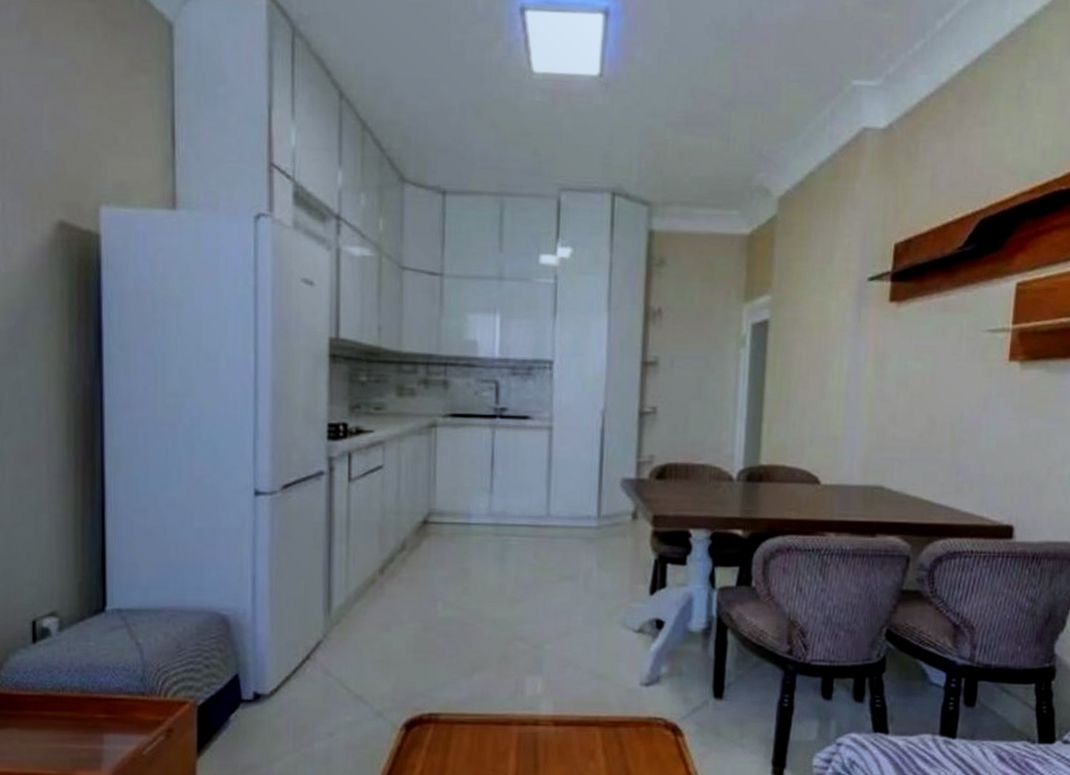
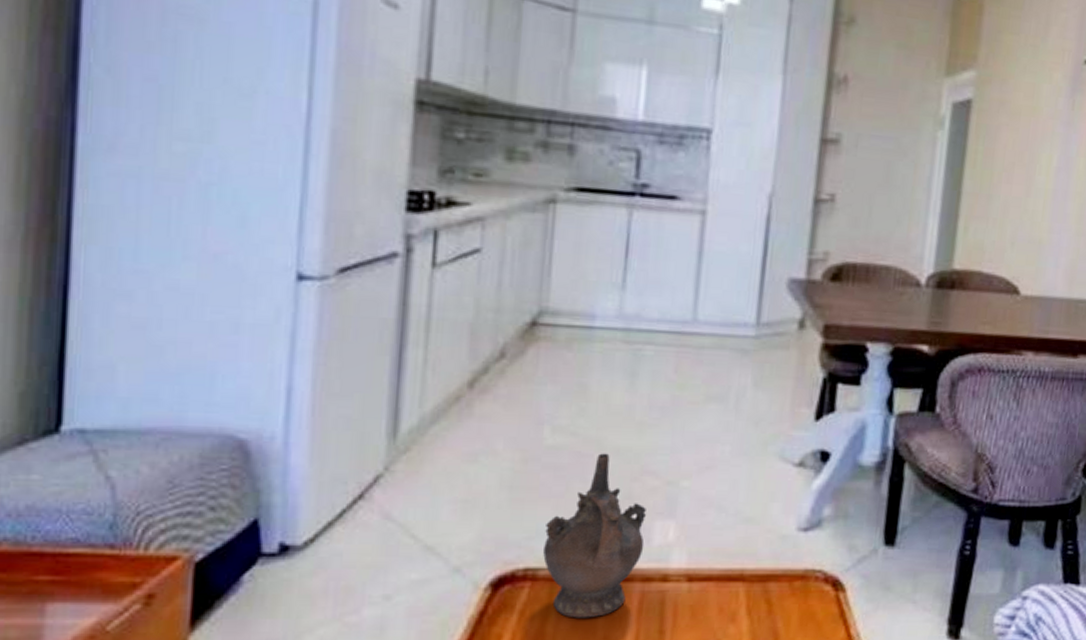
ceremonial vessel: none [442,623,520,754] -> present [543,453,647,618]

